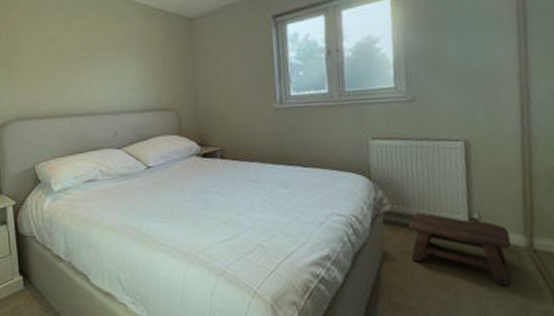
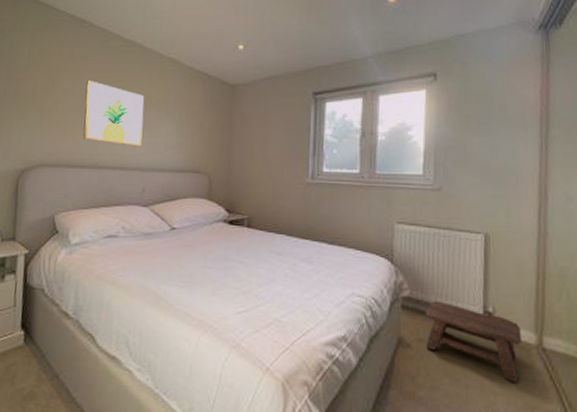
wall art: none [47,31,108,91] -> present [83,81,145,147]

